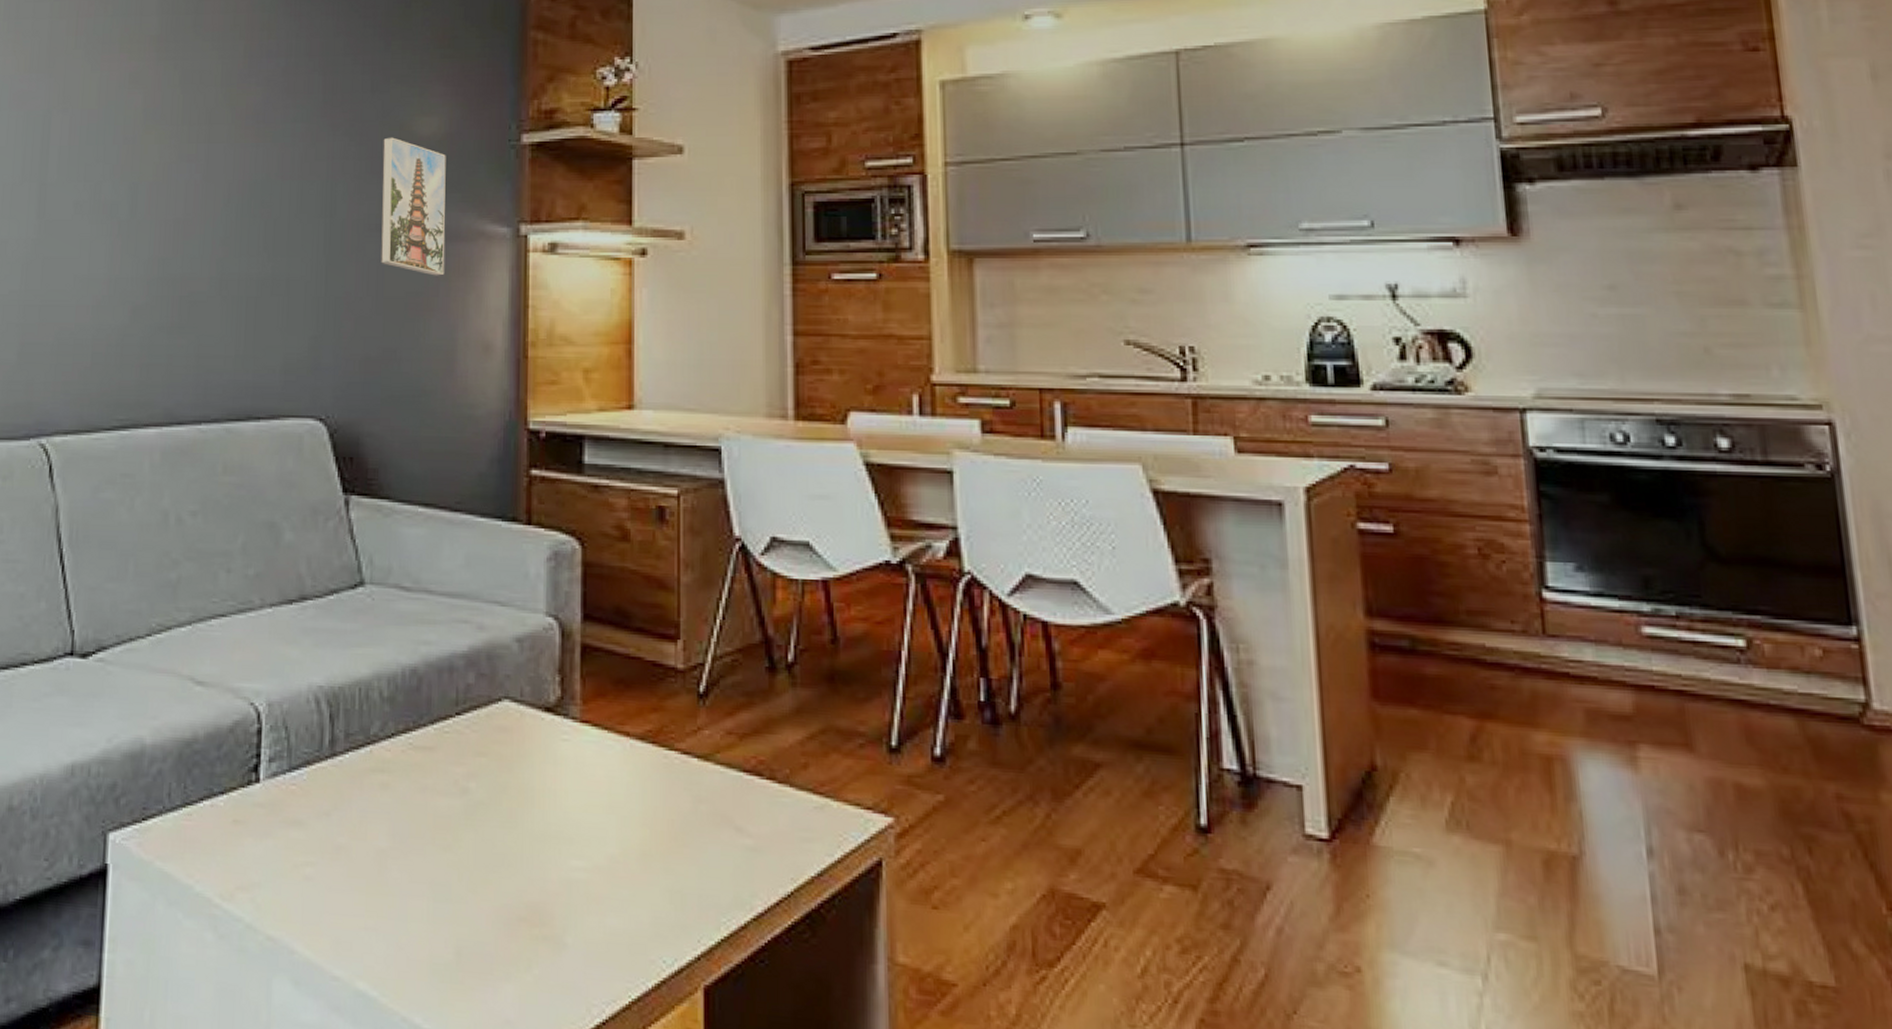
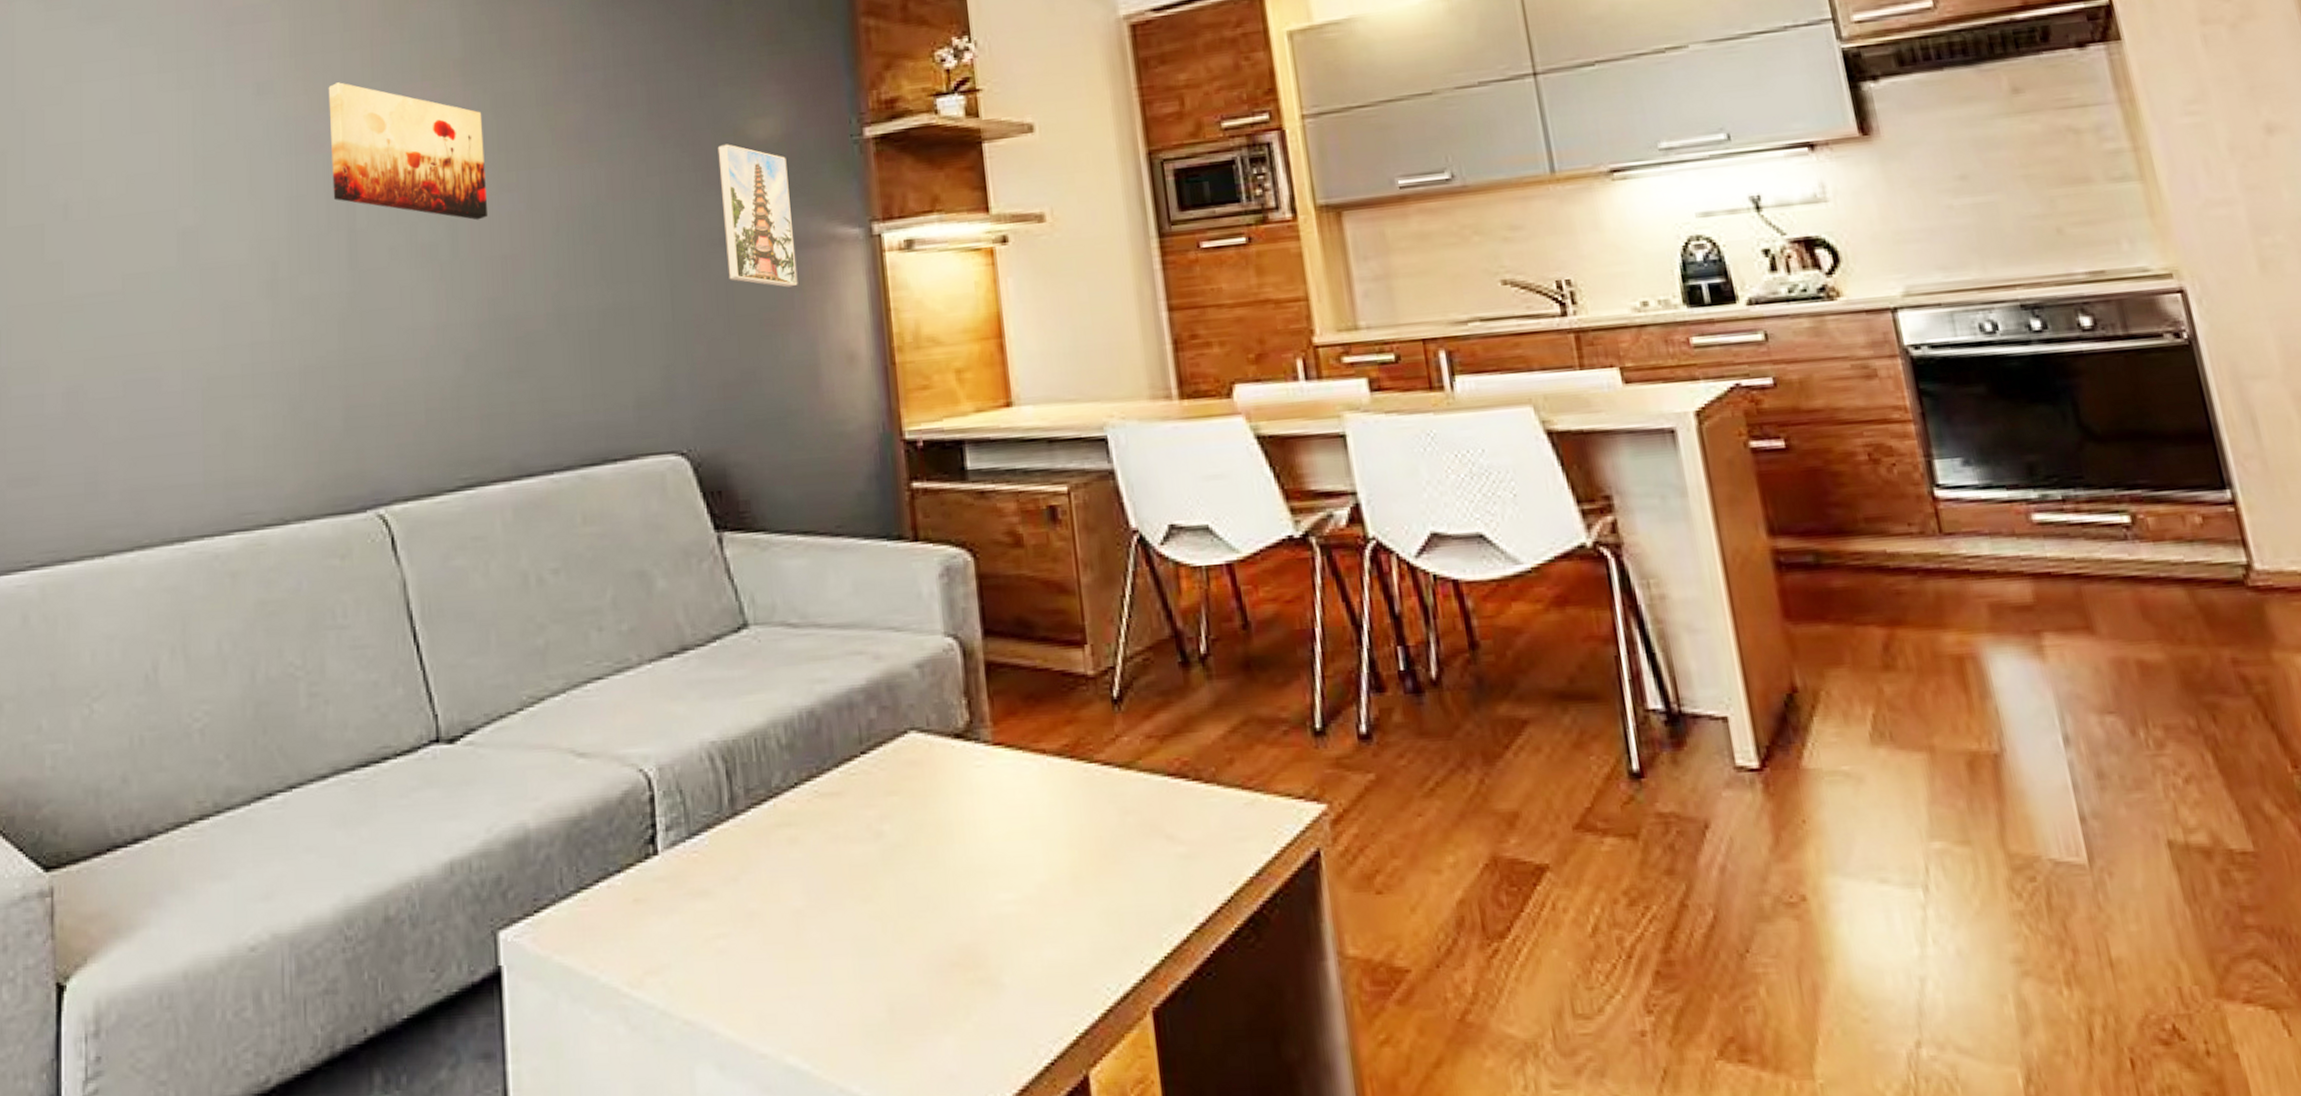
wall art: none [29,47,171,185] -> present [328,82,487,221]

